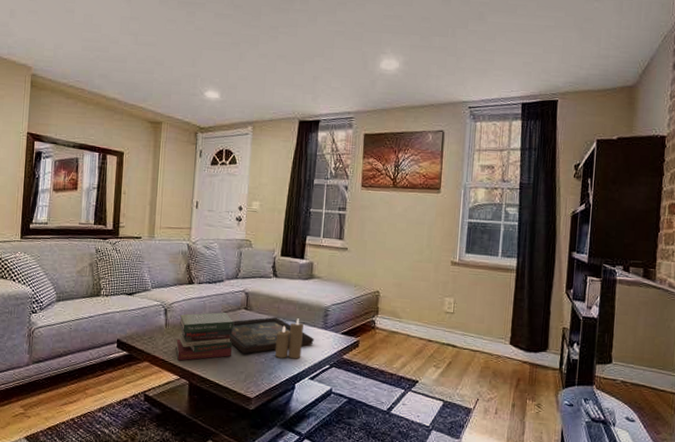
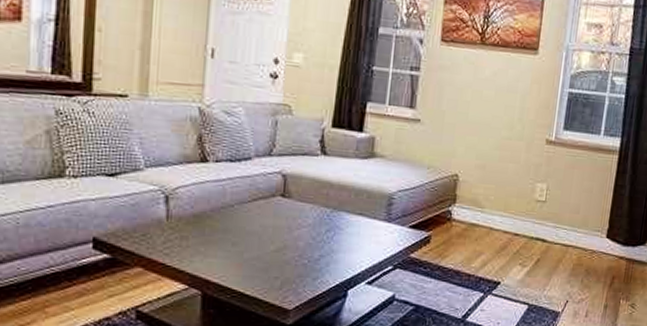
books: present [176,312,235,361] -> none [182,200,267,265]
decorative tray: present [229,317,314,354] -> none [258,206,374,254]
candle: present [275,318,304,359] -> none [321,208,360,260]

